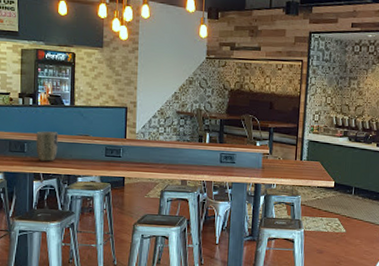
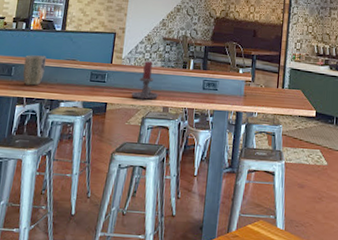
candle holder: none [148,135,176,174] -> present [131,60,158,100]

